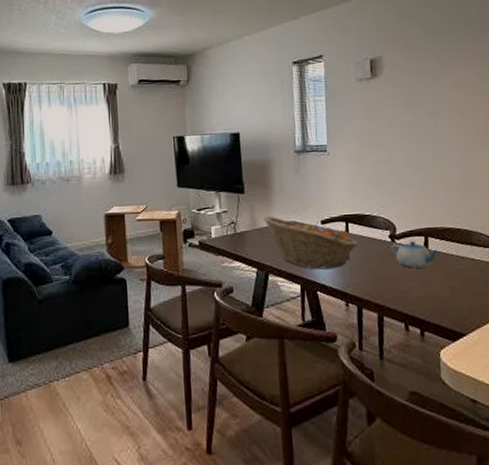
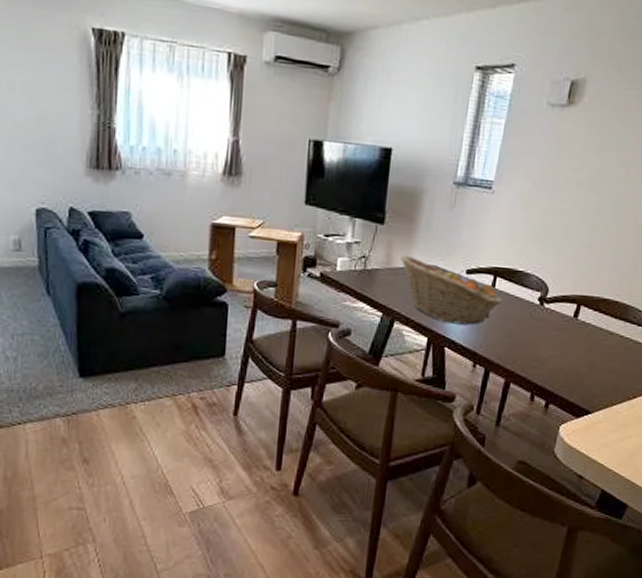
teapot: present [391,241,439,268] -> none [537,307,588,338]

